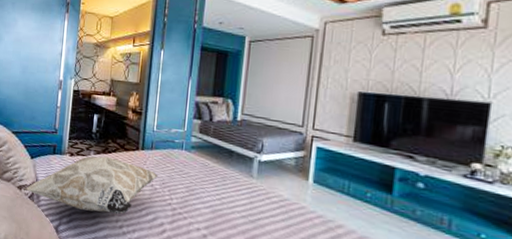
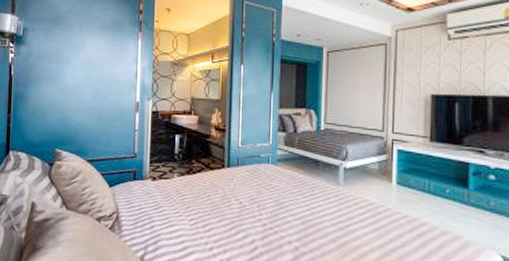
decorative pillow: present [24,156,158,215] -> none [103,177,246,237]

